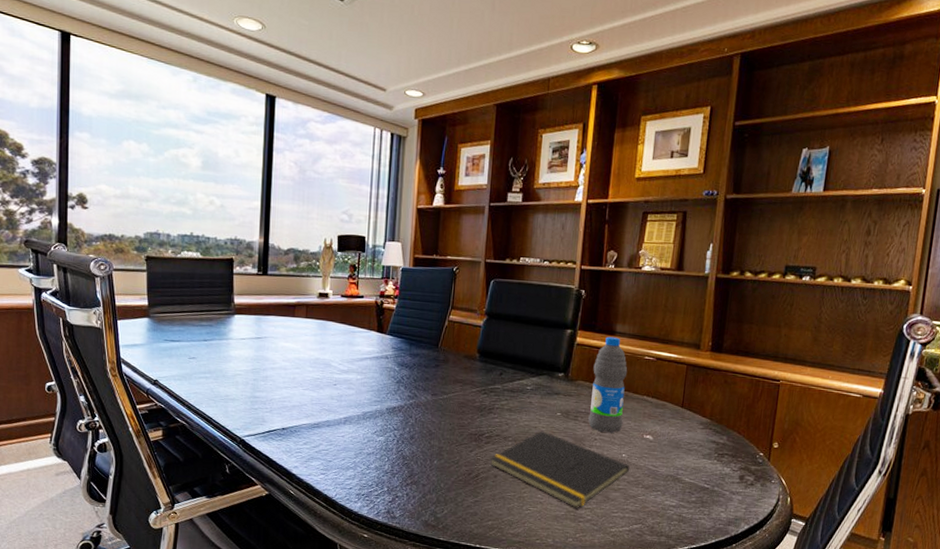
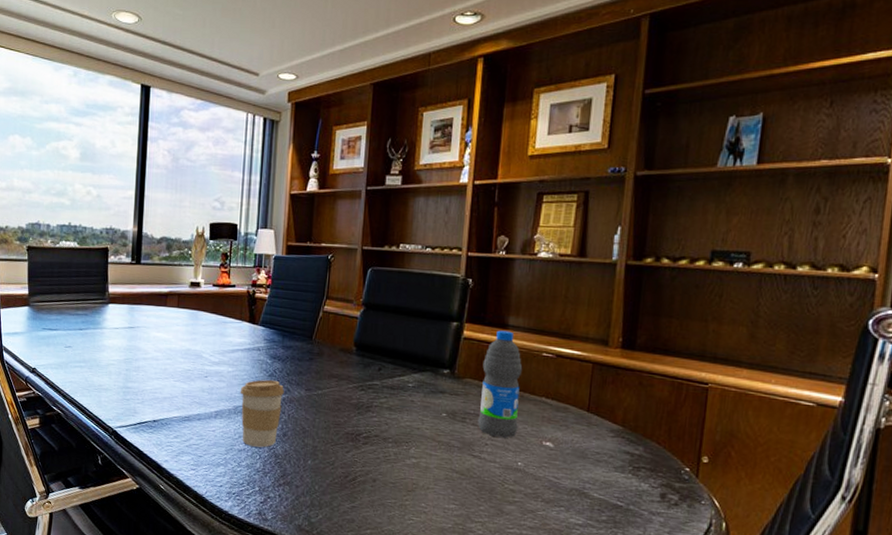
coffee cup: none [368,386,412,450] -> present [240,379,284,448]
notepad: present [490,431,630,509] -> none [368,432,527,522]

